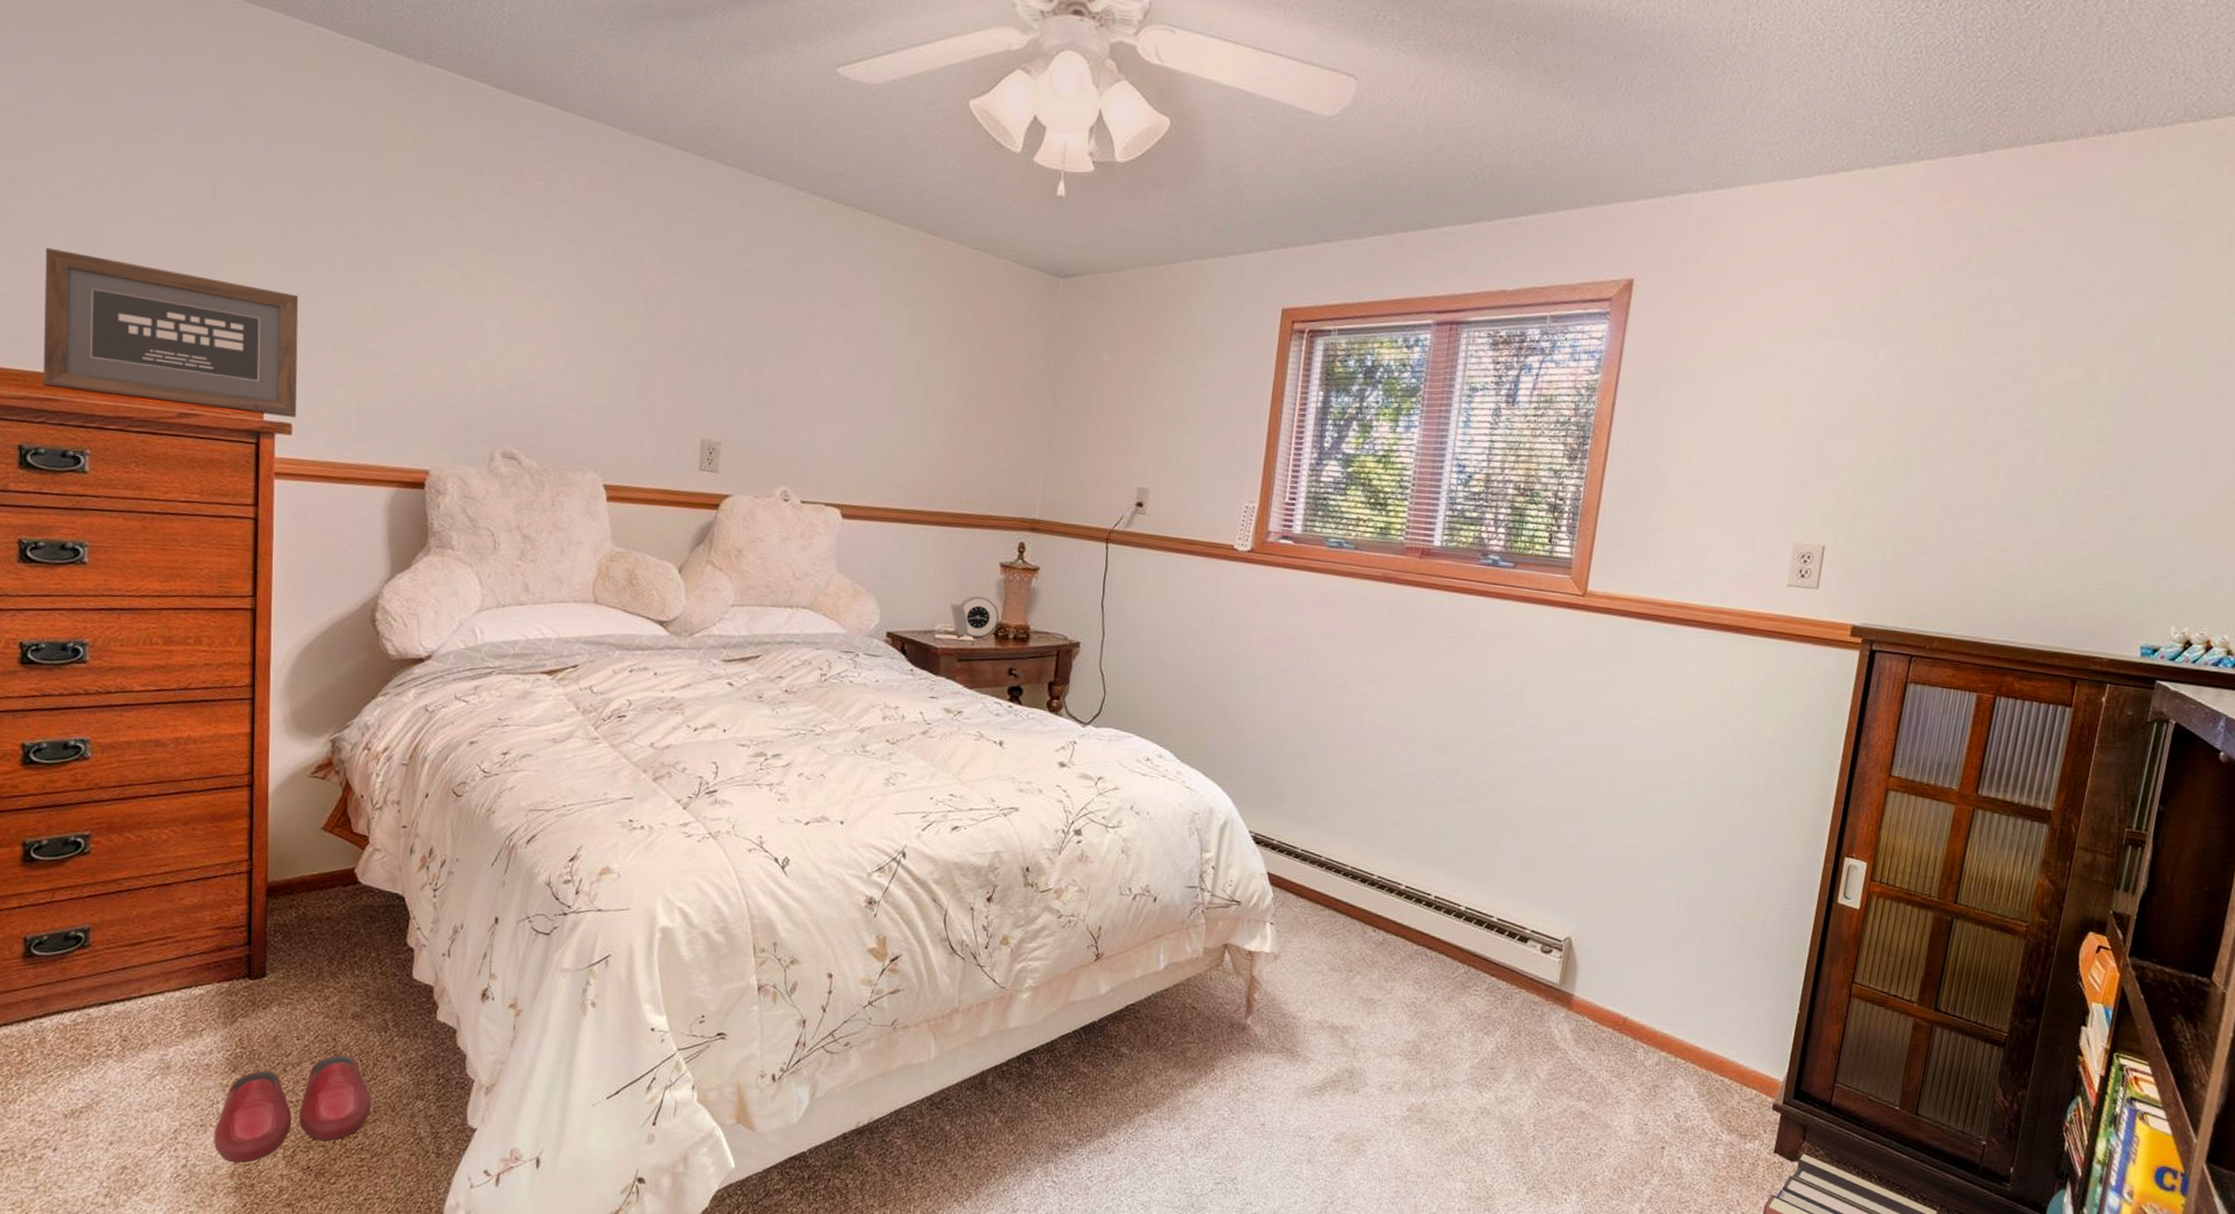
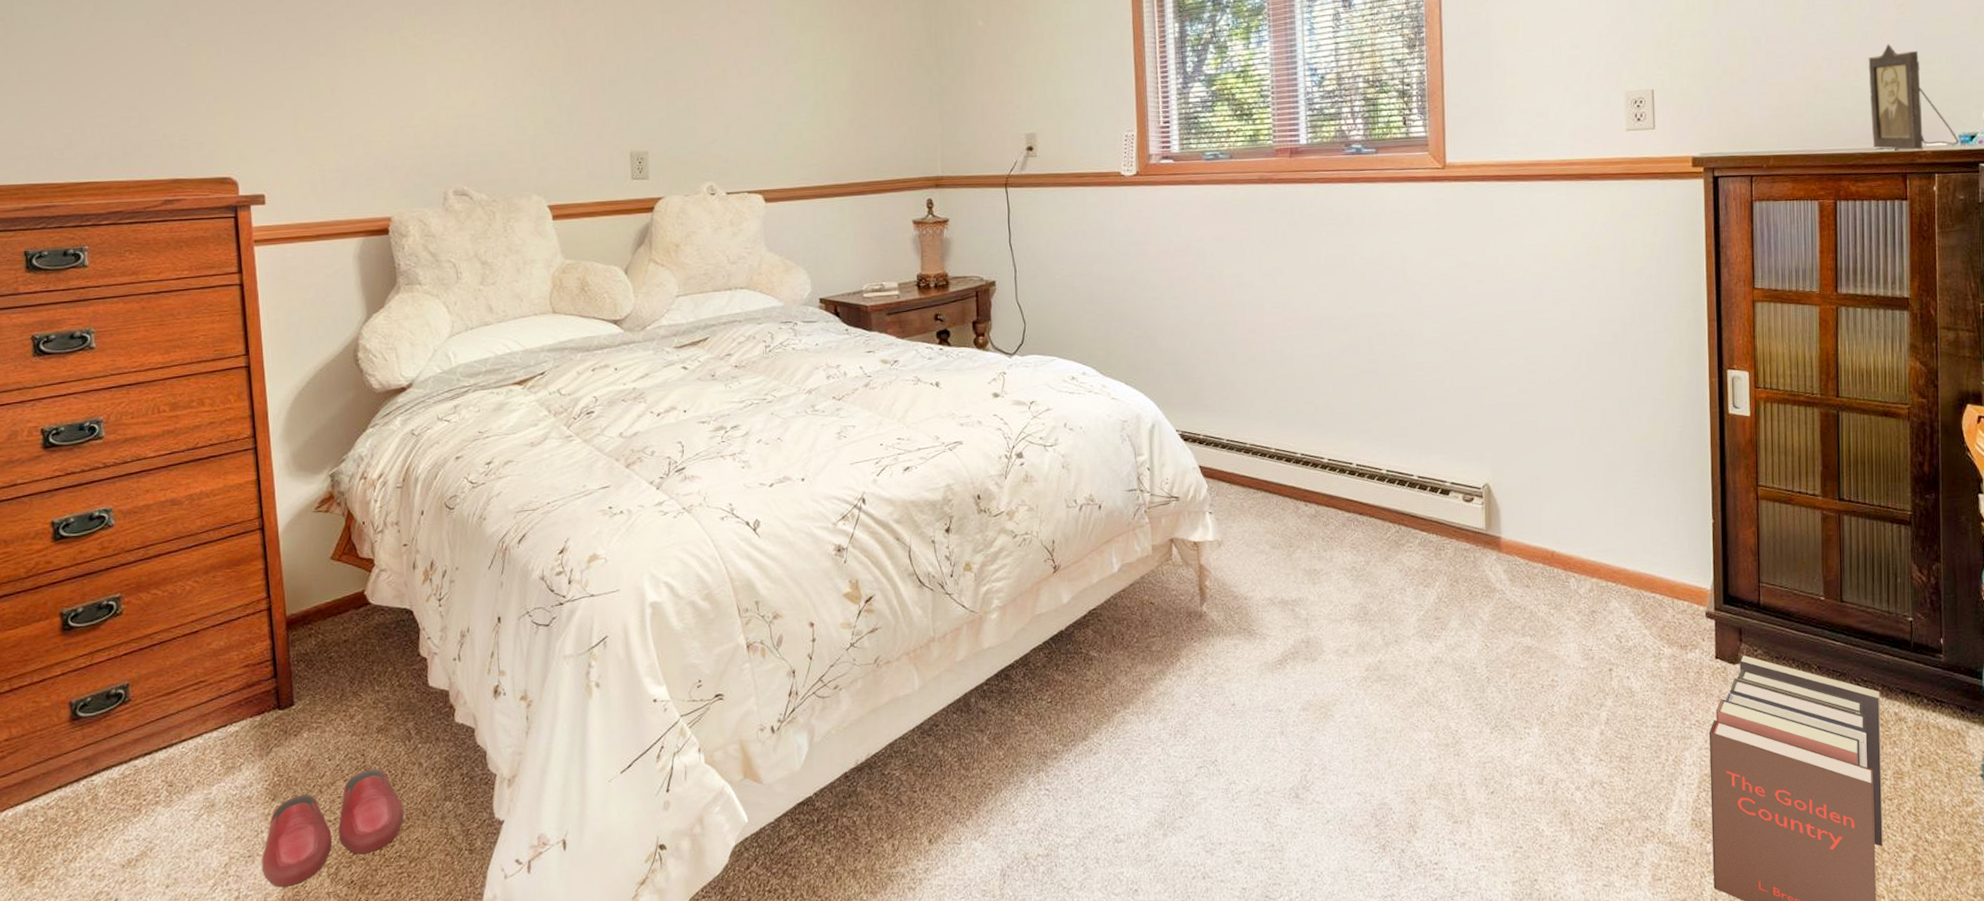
picture frame: present [42,247,299,417] -> none [32,73,268,196]
alarm clock: present [950,595,999,638] -> none [874,252,919,294]
photo frame: none [2047,536,2140,656] -> present [1868,44,1959,150]

